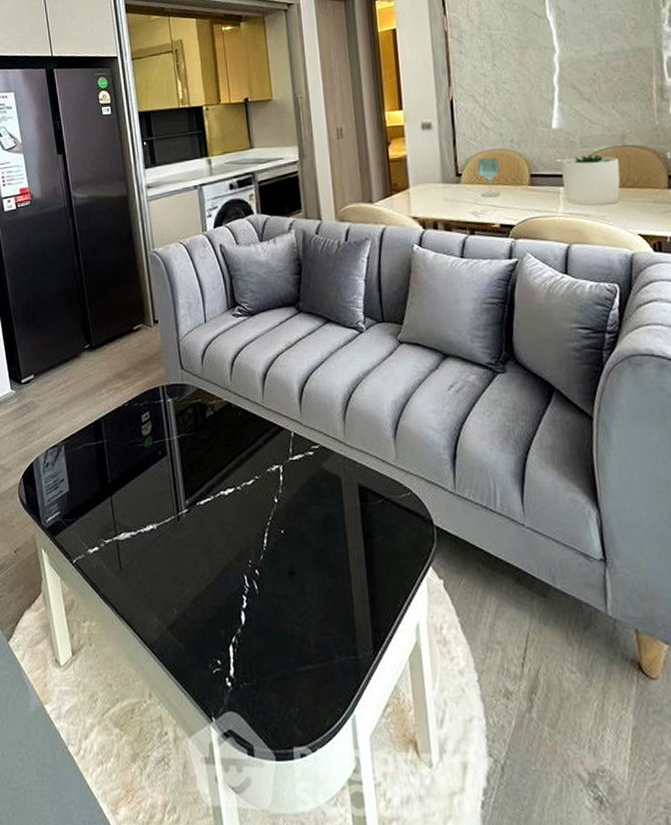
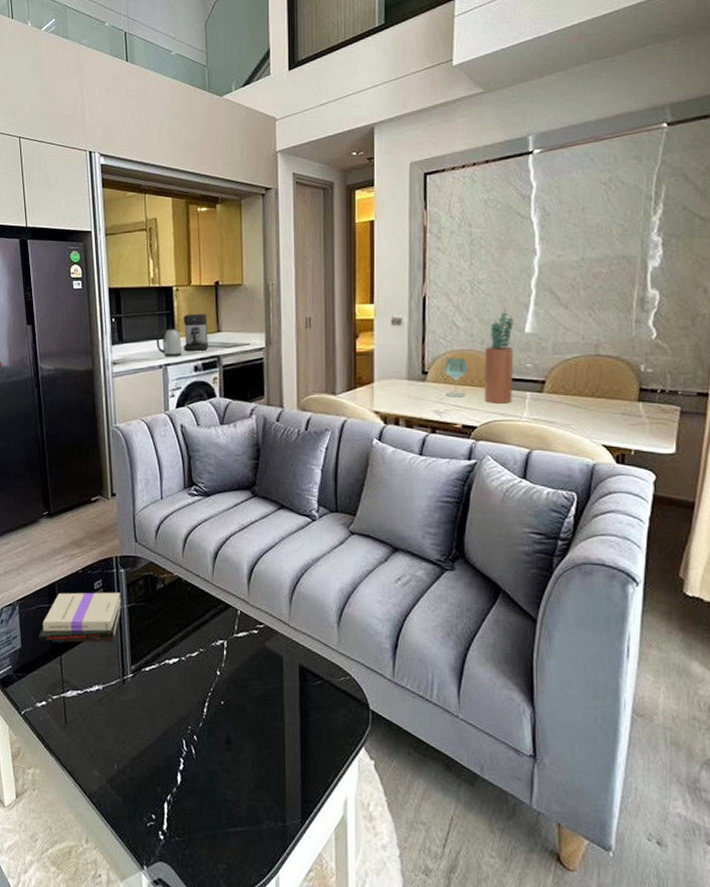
books: none [87,423,172,483] -> present [39,592,122,643]
kettle: none [189,147,216,177] -> present [156,328,181,357]
coffee maker: none [216,131,242,170] -> present [184,314,208,351]
vase: none [514,107,547,201] -> present [483,309,515,404]
planter: present [561,154,621,206] -> none [530,361,590,413]

